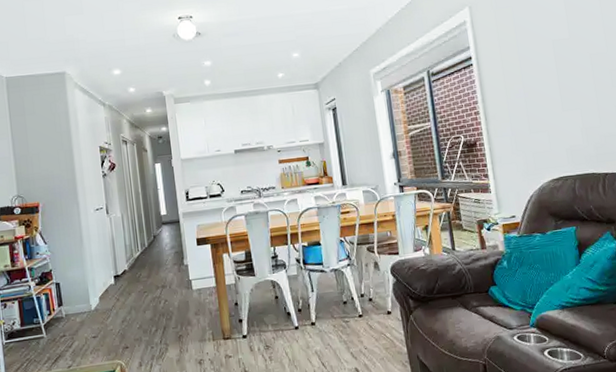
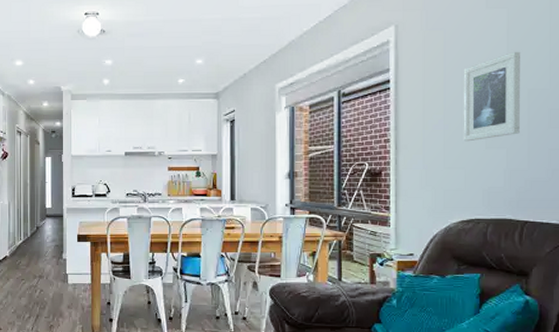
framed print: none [533,21,589,107] -> present [463,51,520,142]

